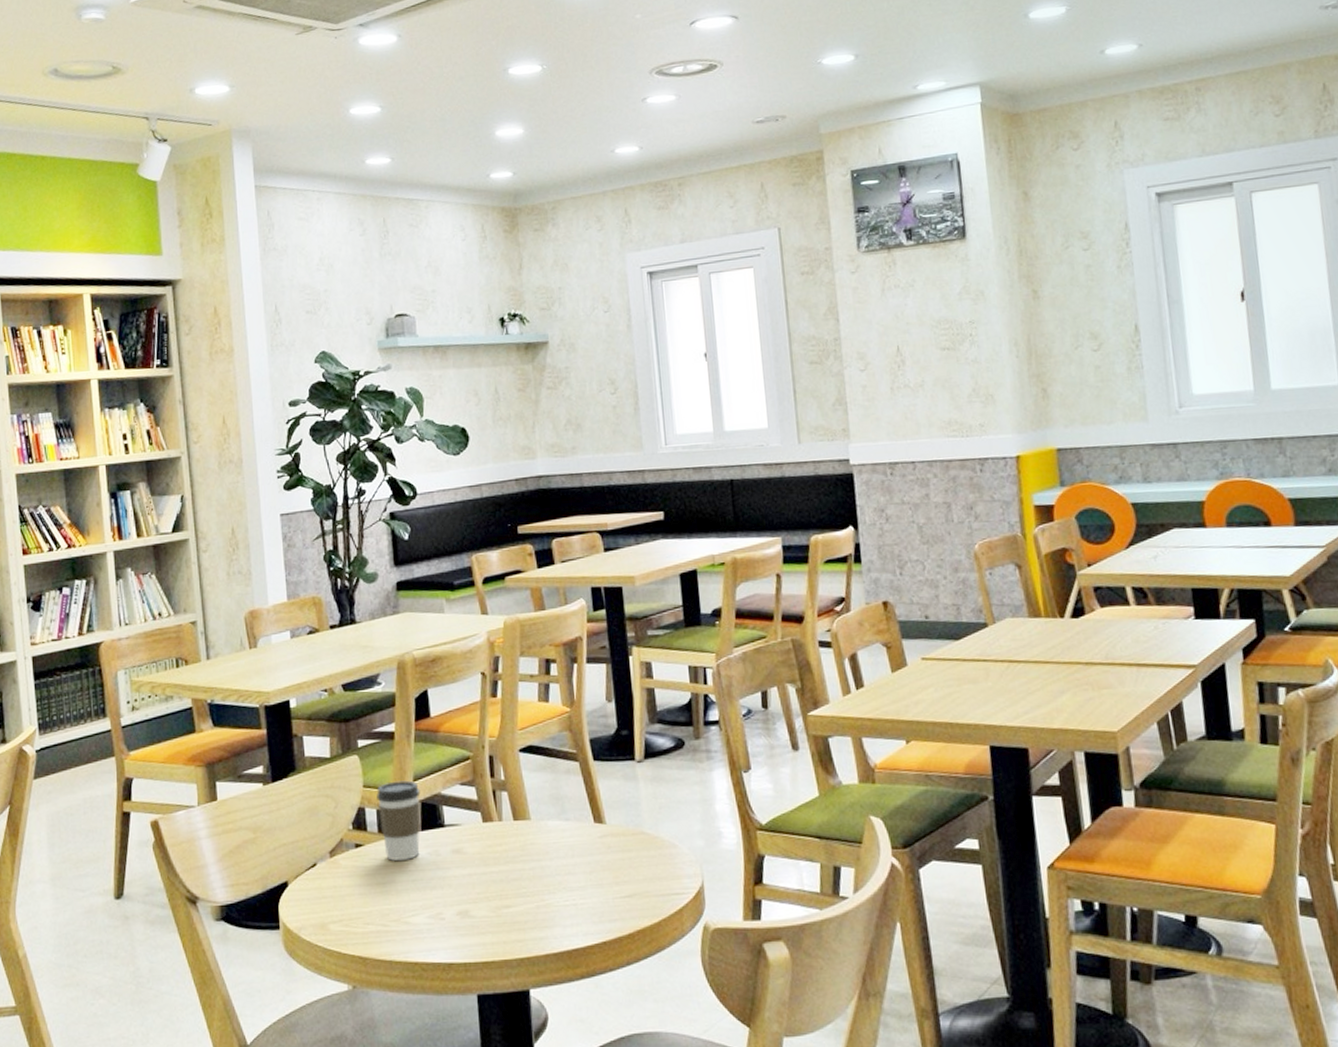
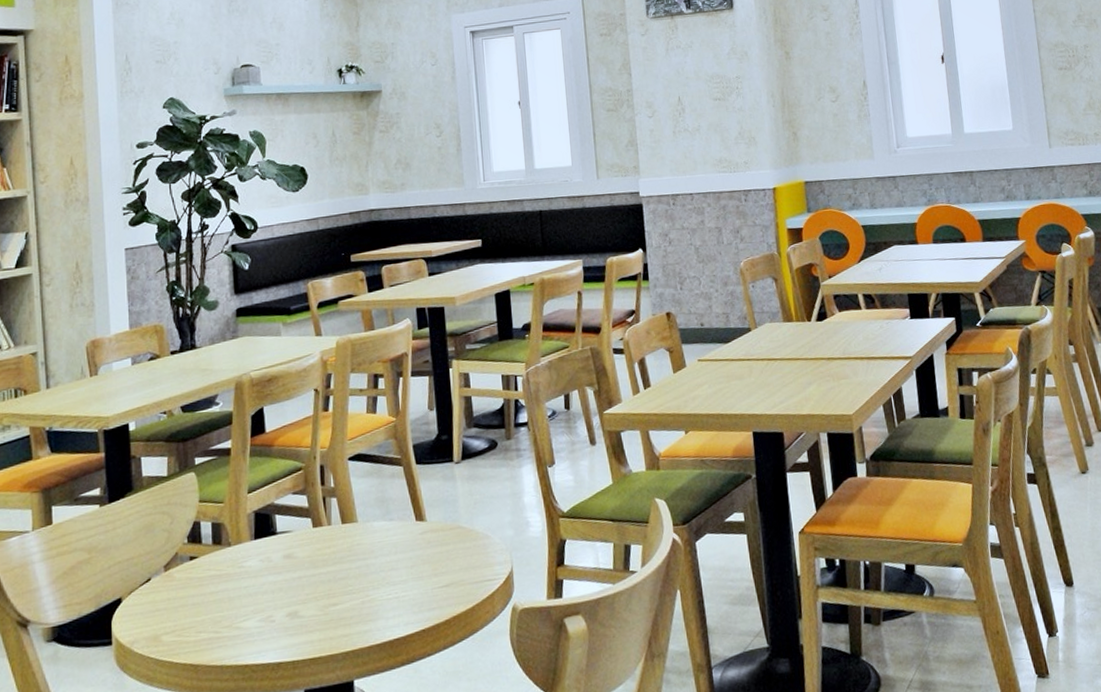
coffee cup: present [376,780,421,861] -> none [212,493,255,570]

